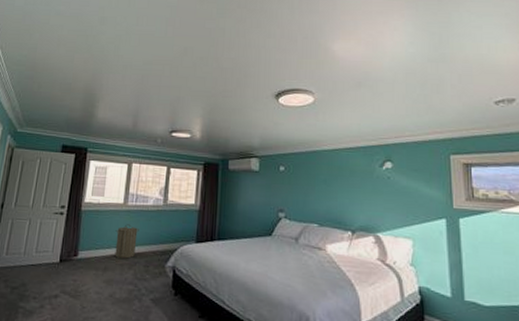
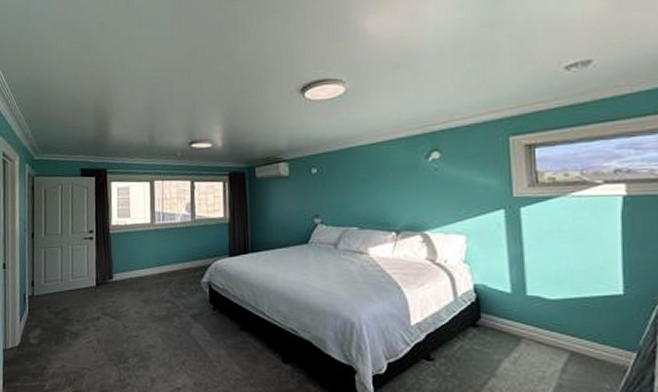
laundry hamper: present [115,224,139,259] -> none [146,243,170,278]

